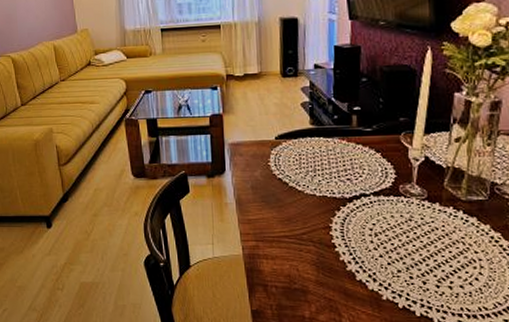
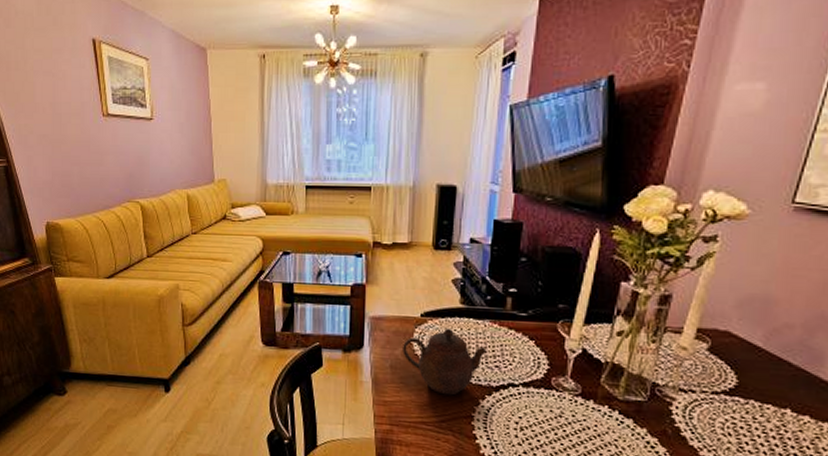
teapot: none [261,147,338,209] -> present [402,328,487,396]

